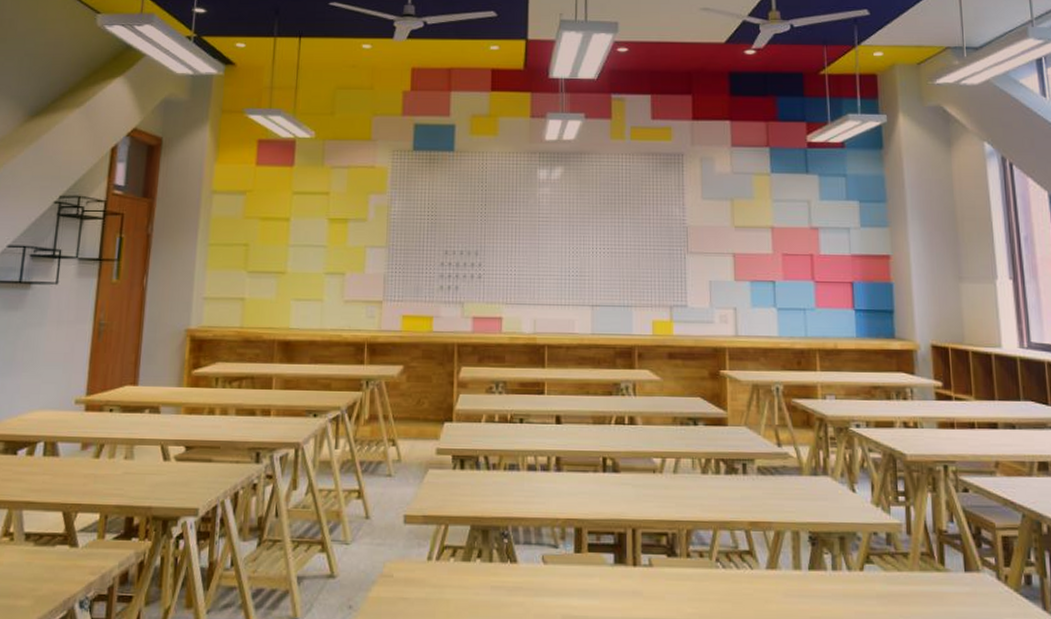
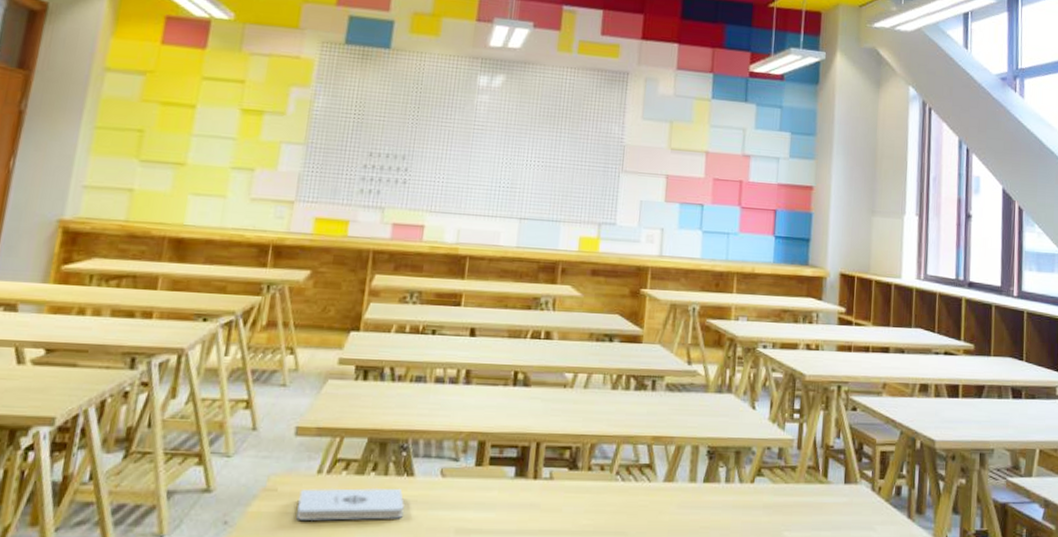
notepad: none [413,574,511,606] -> present [296,487,404,521]

